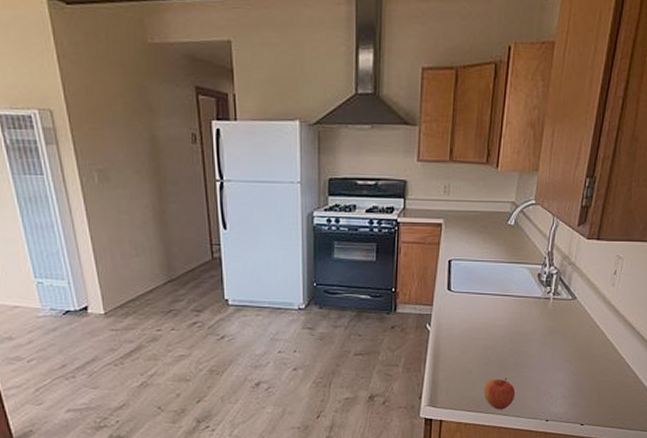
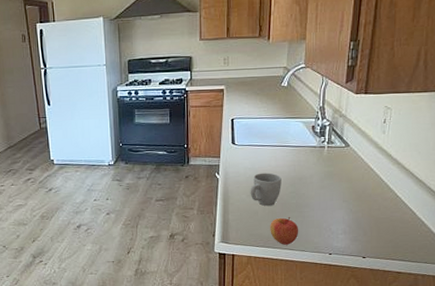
mug: none [464,326,501,365] -> present [250,173,281,207]

